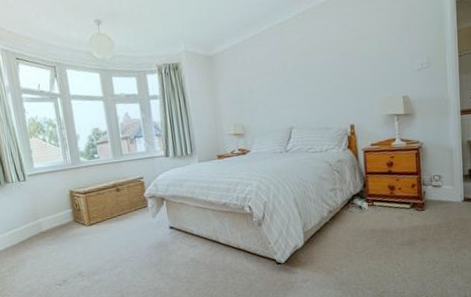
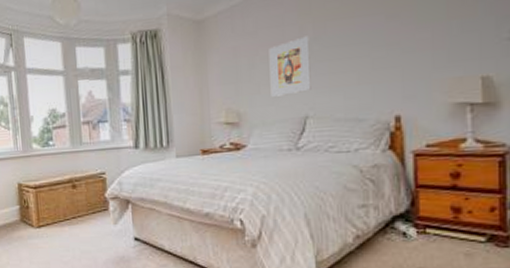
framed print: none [262,68,294,114] -> present [269,36,311,97]

